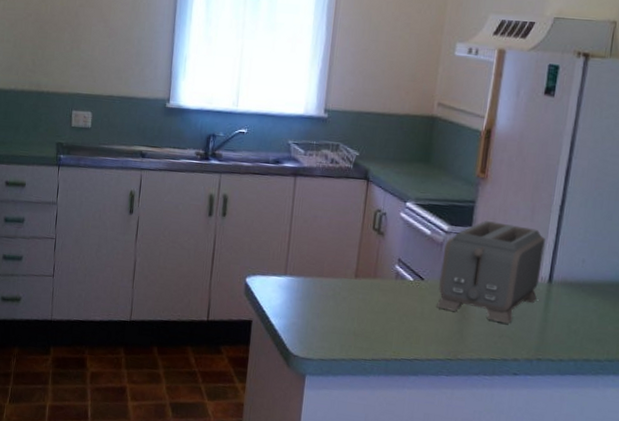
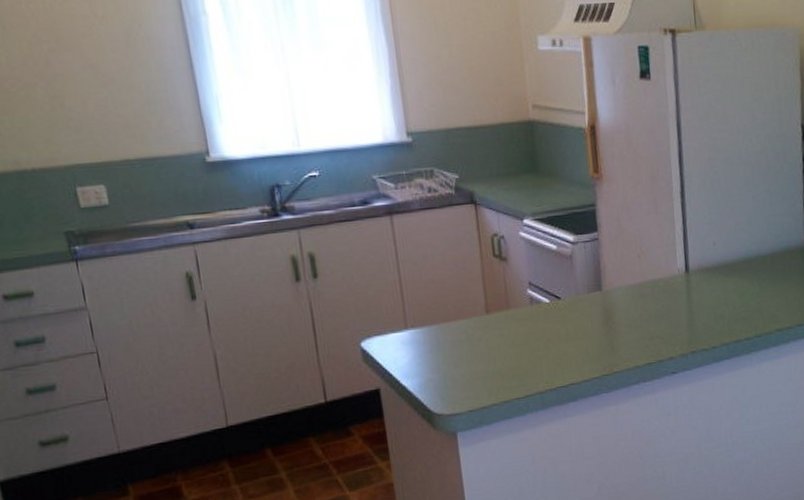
toaster: present [436,221,545,324] -> none [574,220,679,325]

